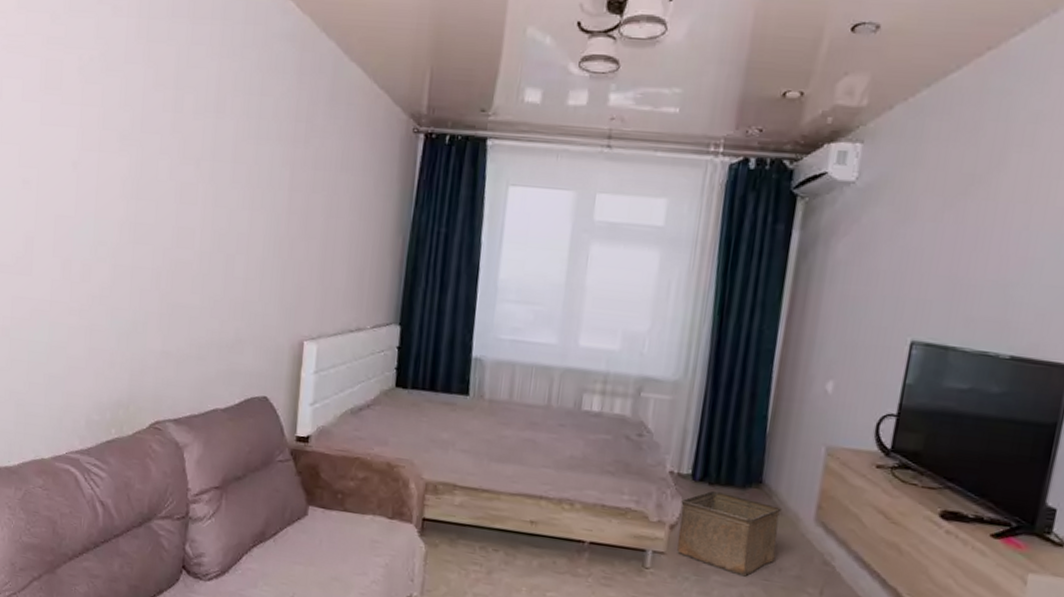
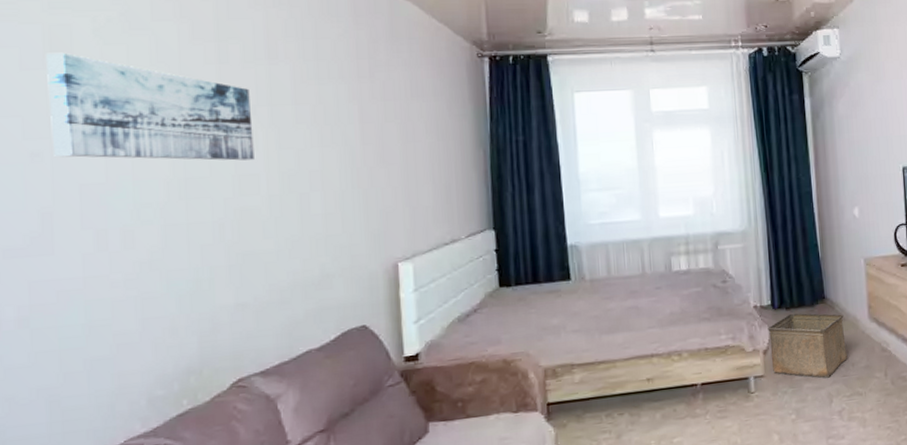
wall art: none [39,86,197,214] -> present [46,52,254,161]

